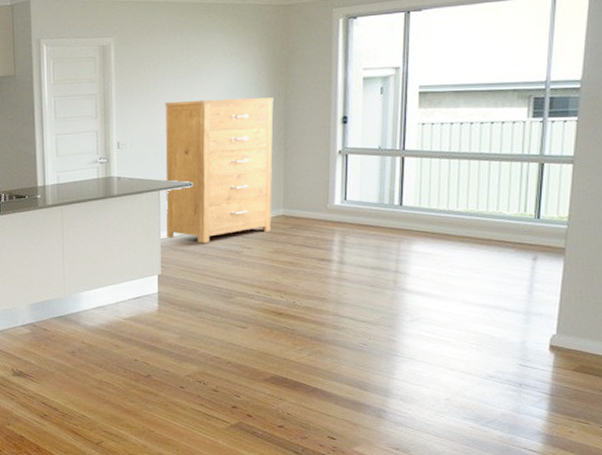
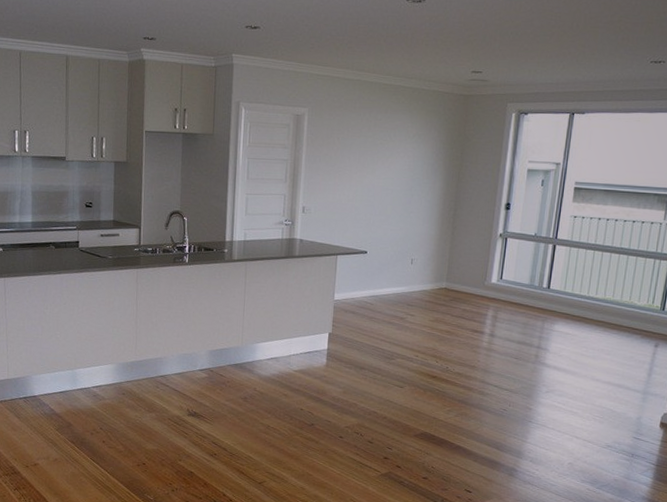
dresser: present [164,97,274,243] -> none [340,174,447,308]

